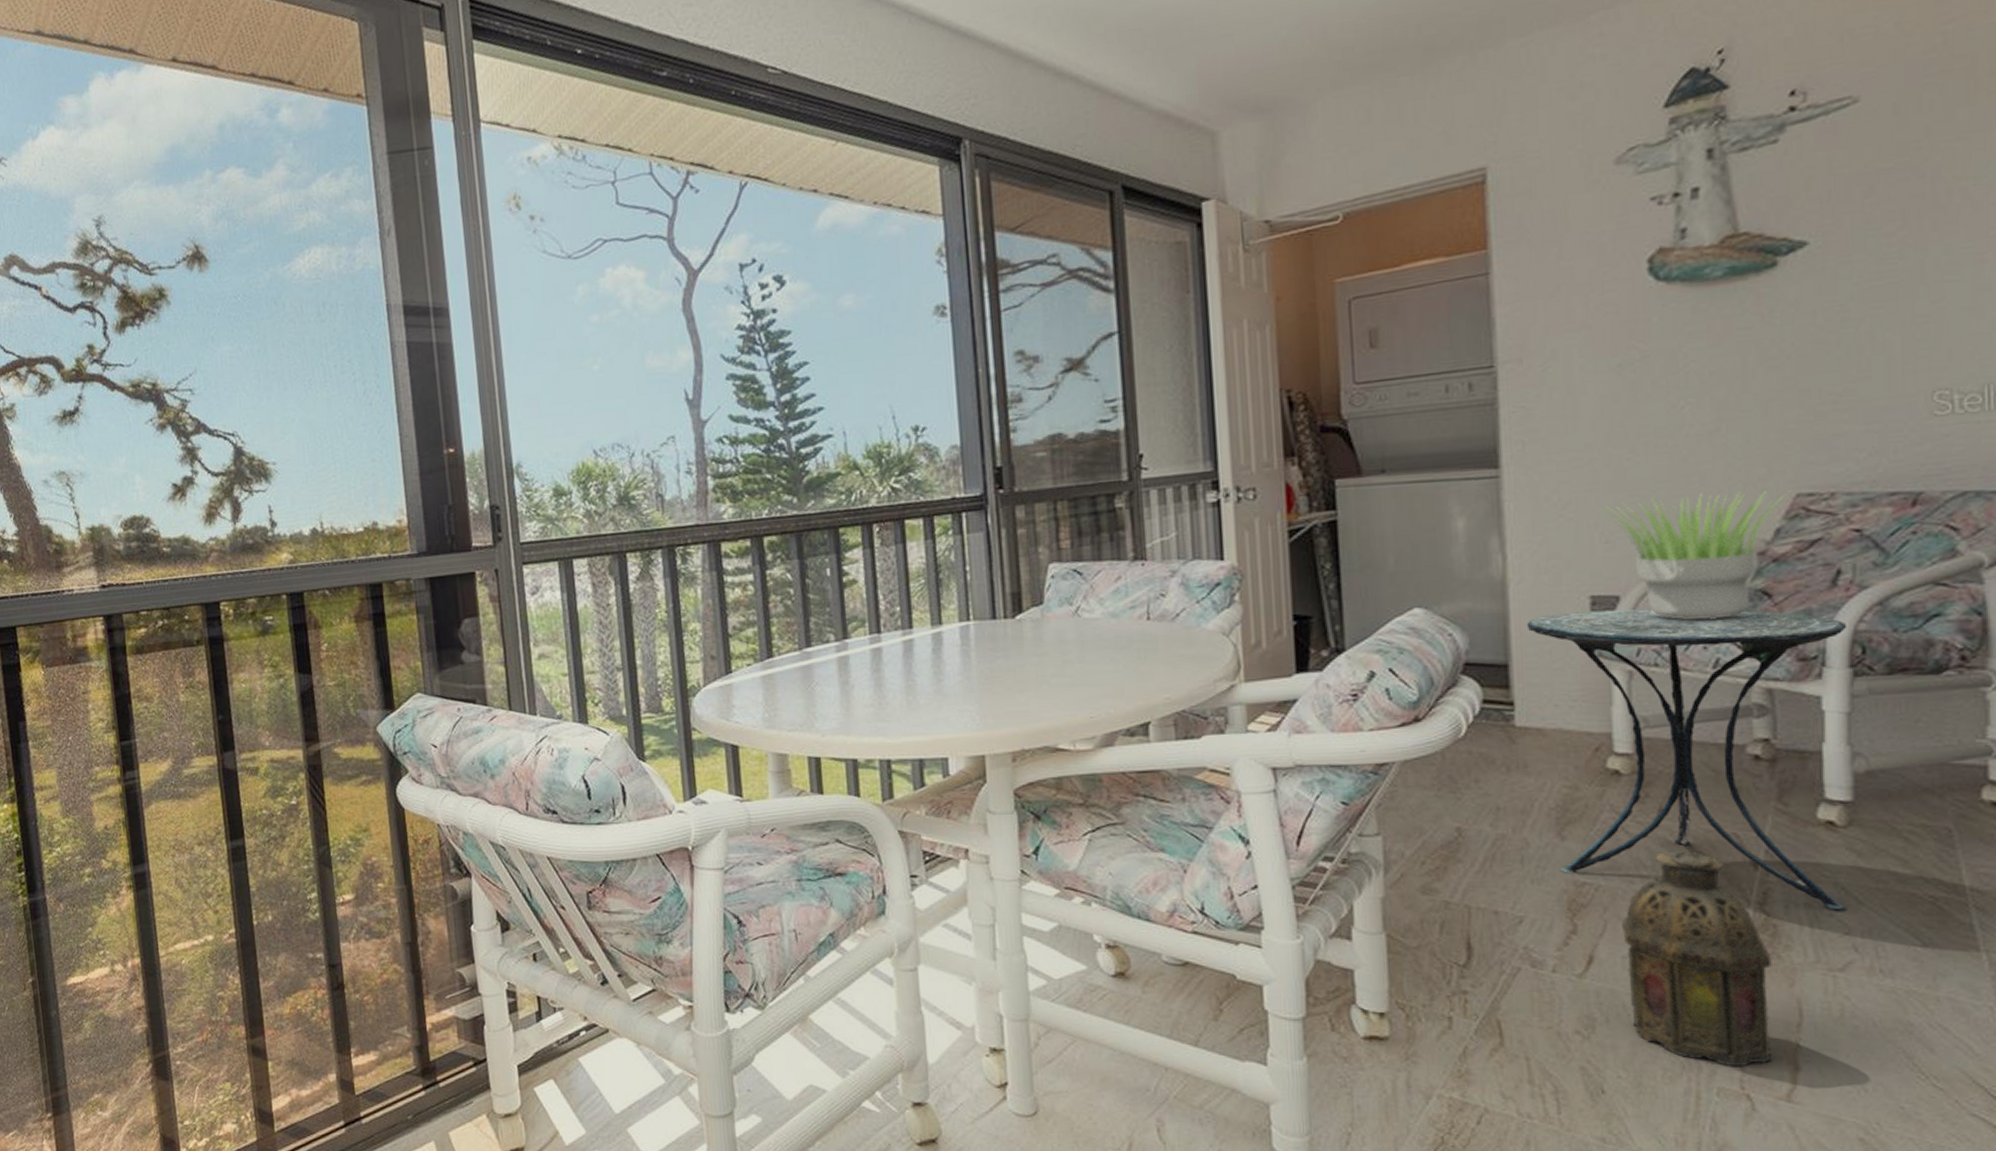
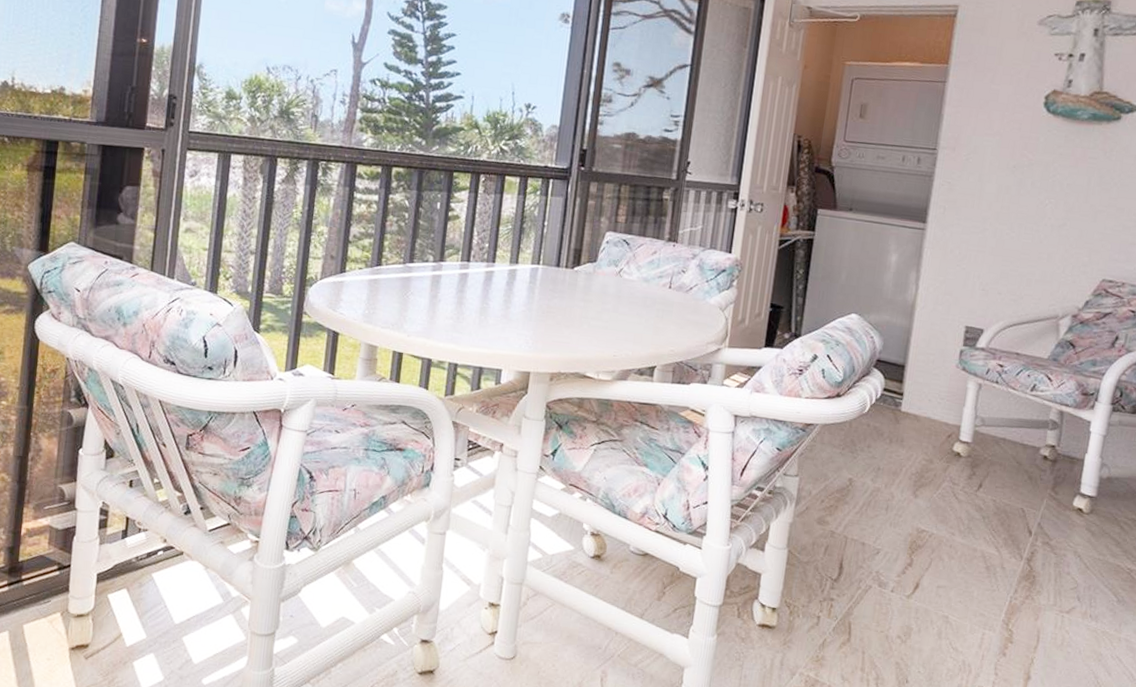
side table: present [1526,609,1848,912] -> none [909,334,1115,572]
potted plant: present [1599,490,1790,620] -> none [982,263,1099,357]
lantern: present [1621,851,1772,1067] -> none [934,515,1028,673]

